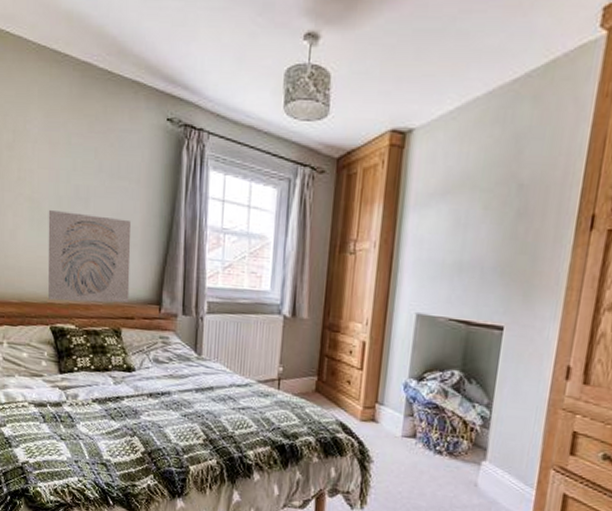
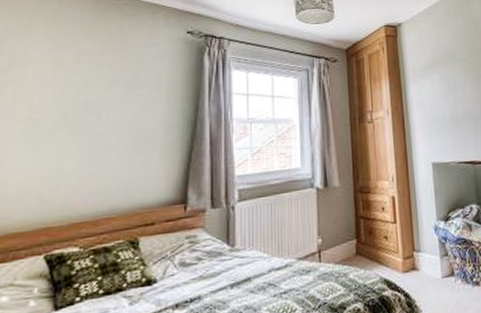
wall art: present [47,209,131,303] -> none [44,124,151,224]

